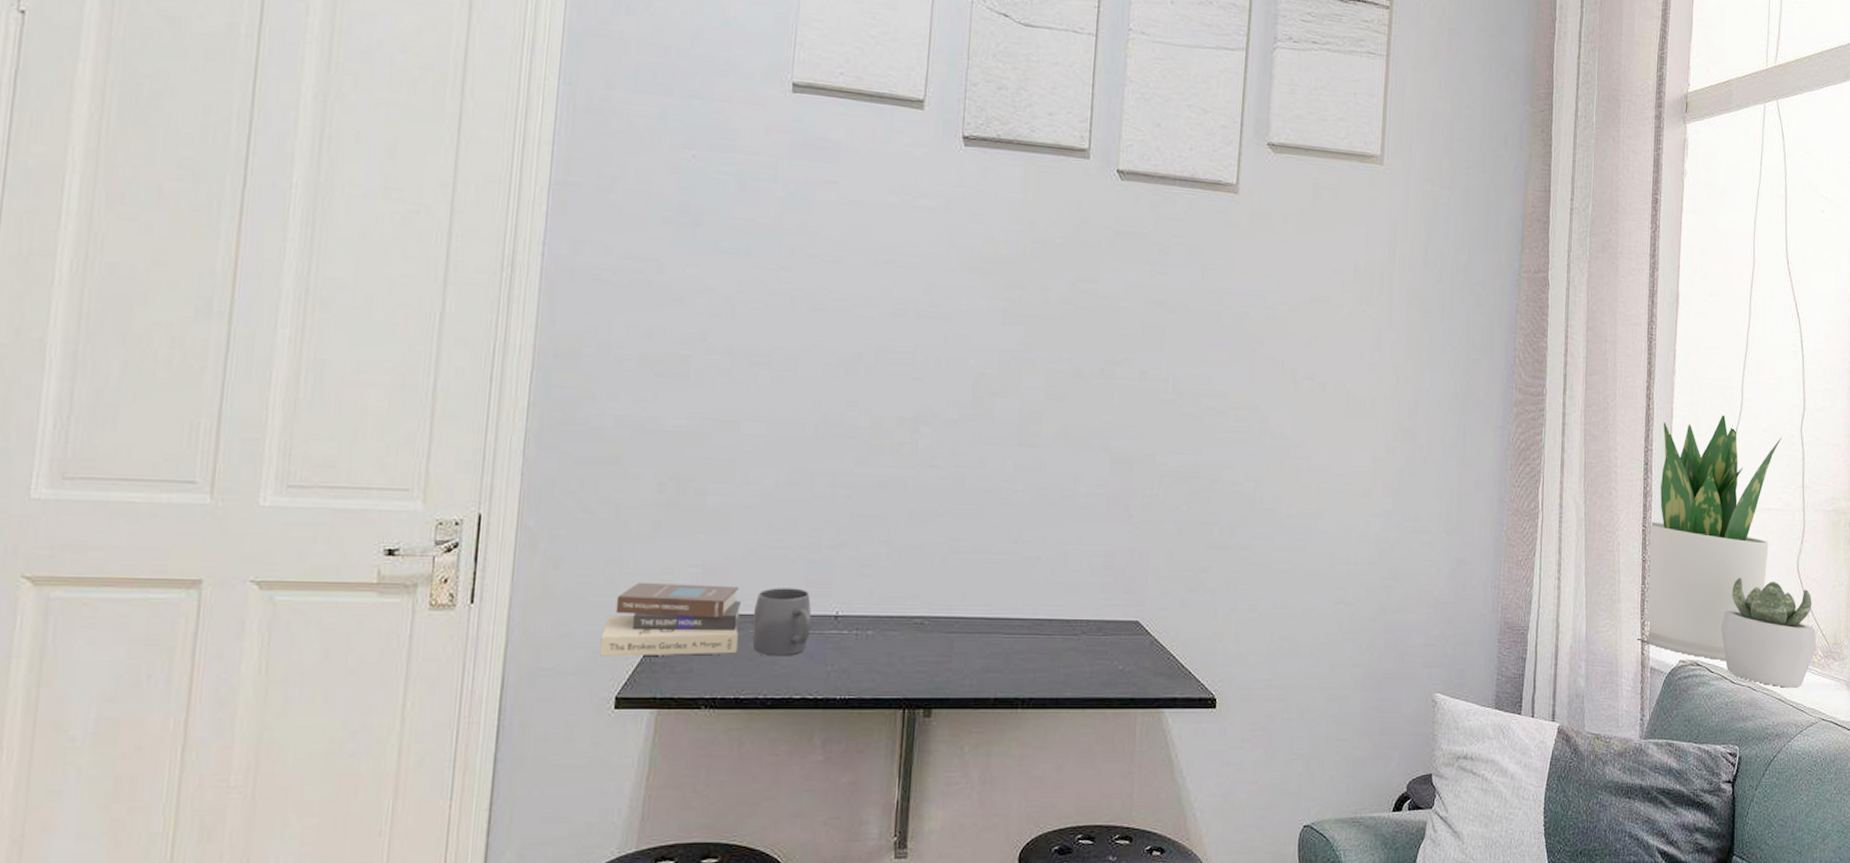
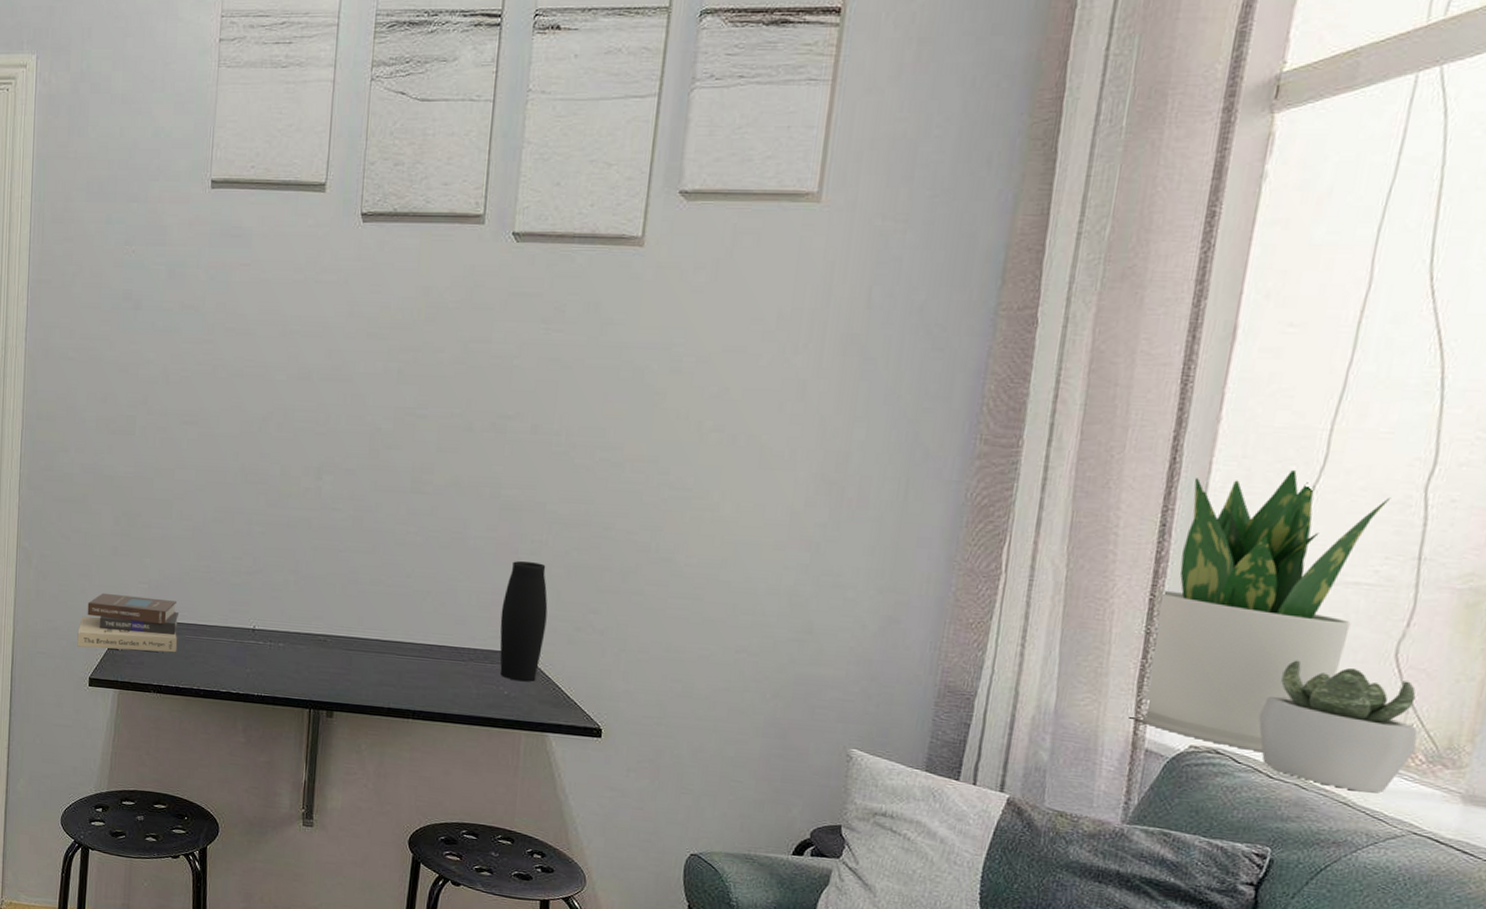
mug: present [752,588,812,656] -> none [187,603,234,658]
vase: none [1113,518,1160,653] -> present [499,560,548,682]

